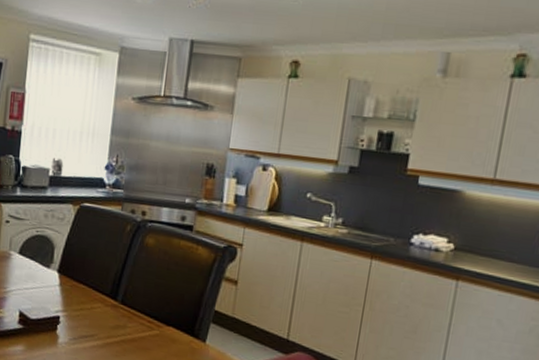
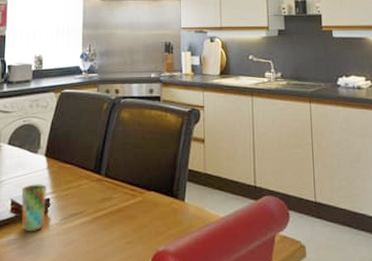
cup: none [29,299,58,347] -> present [21,184,47,232]

